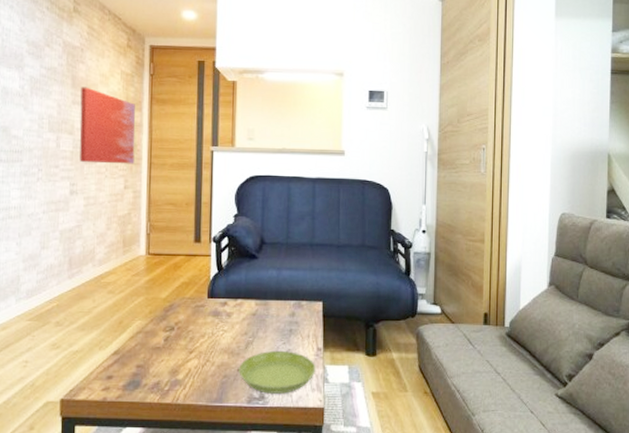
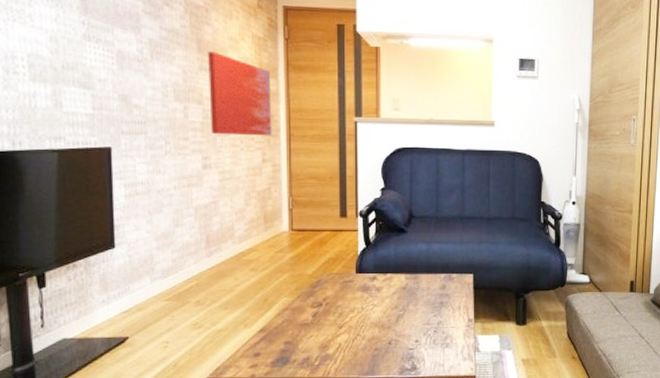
saucer: present [239,350,316,394] -> none [390,322,467,364]

